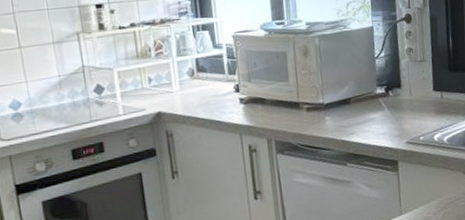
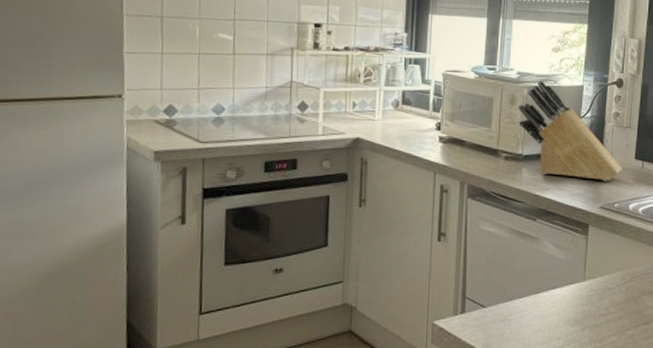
knife block: none [312,28,423,119] -> present [518,81,622,181]

